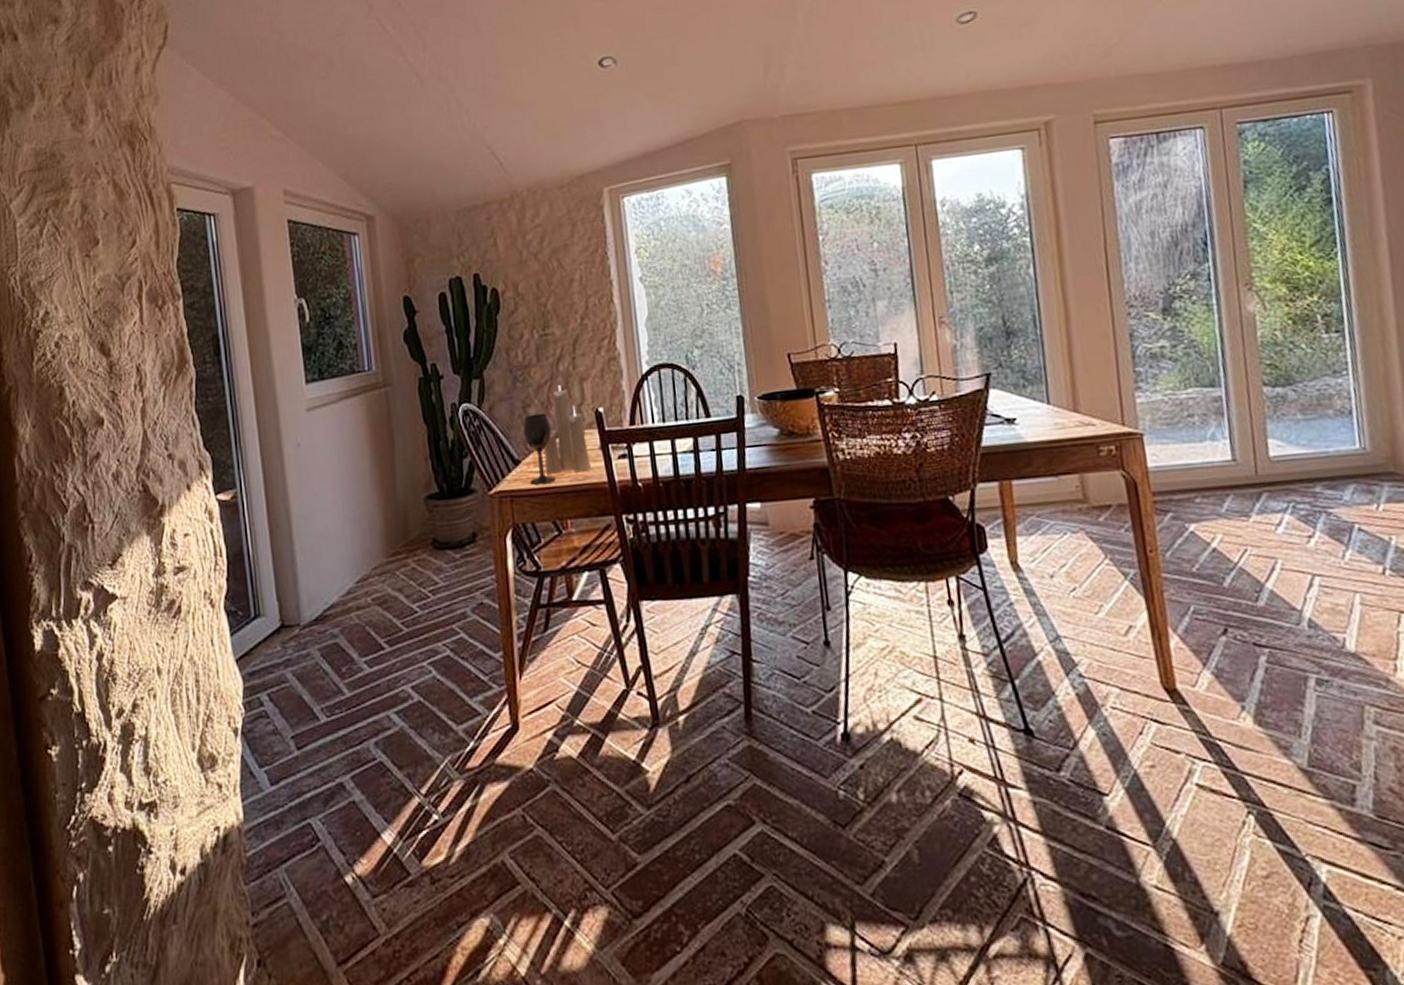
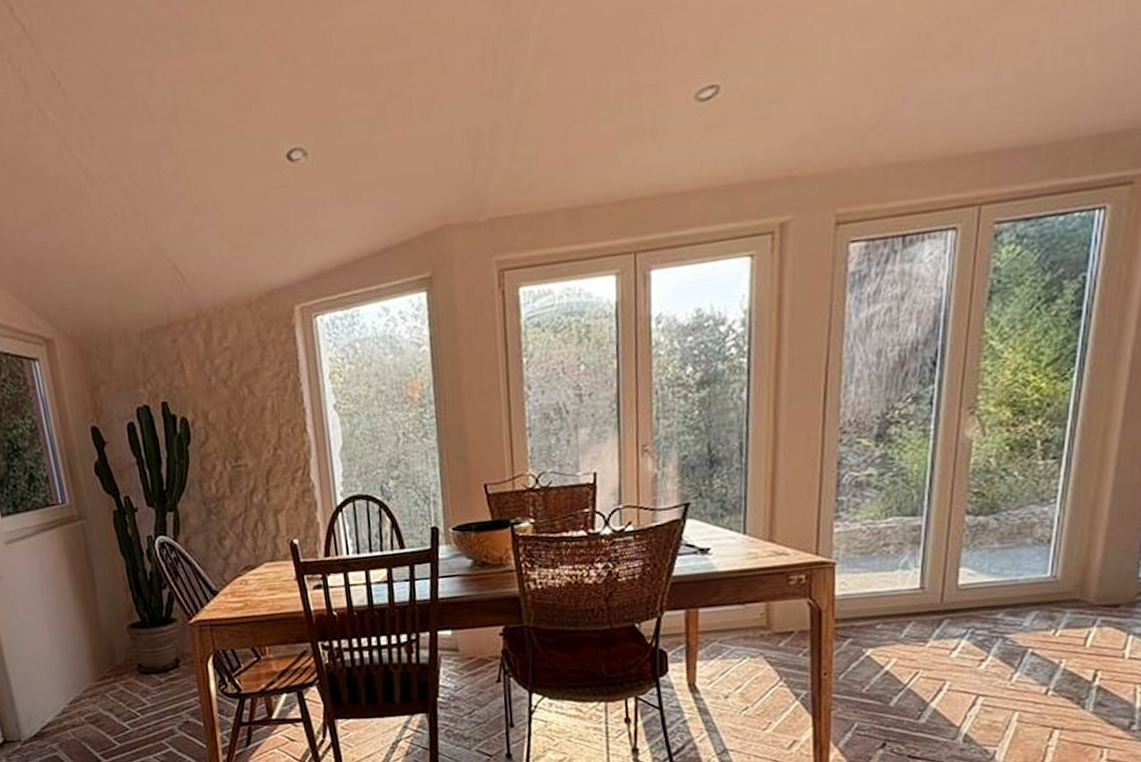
wine glass: present [523,413,556,485] -> none [219,545,253,614]
candle: present [544,385,592,476] -> none [241,517,288,606]

